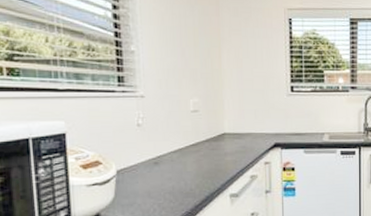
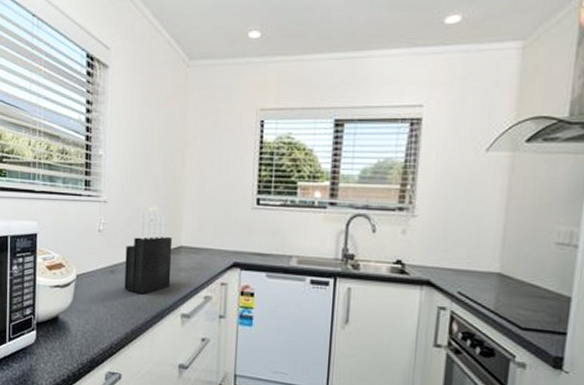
knife block: none [169,102,217,181] -> present [124,210,173,294]

